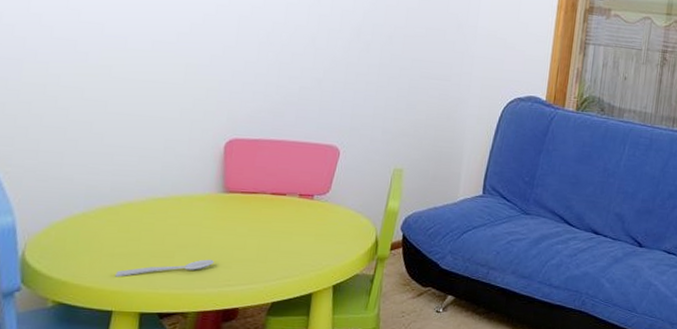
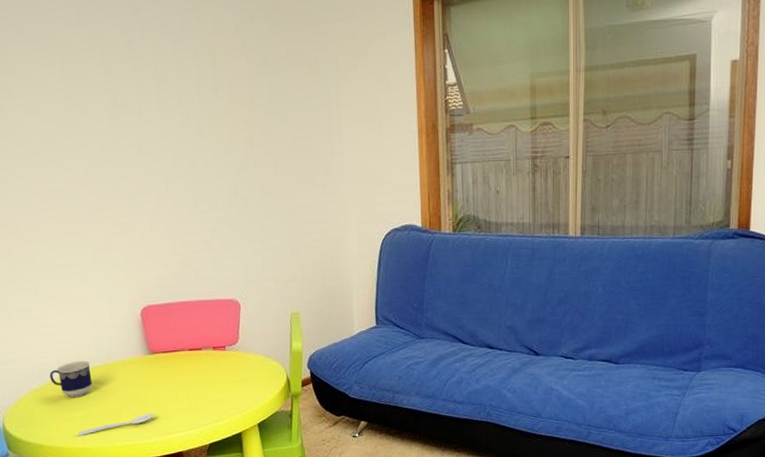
cup: none [97,189,151,232] -> present [49,360,93,398]

